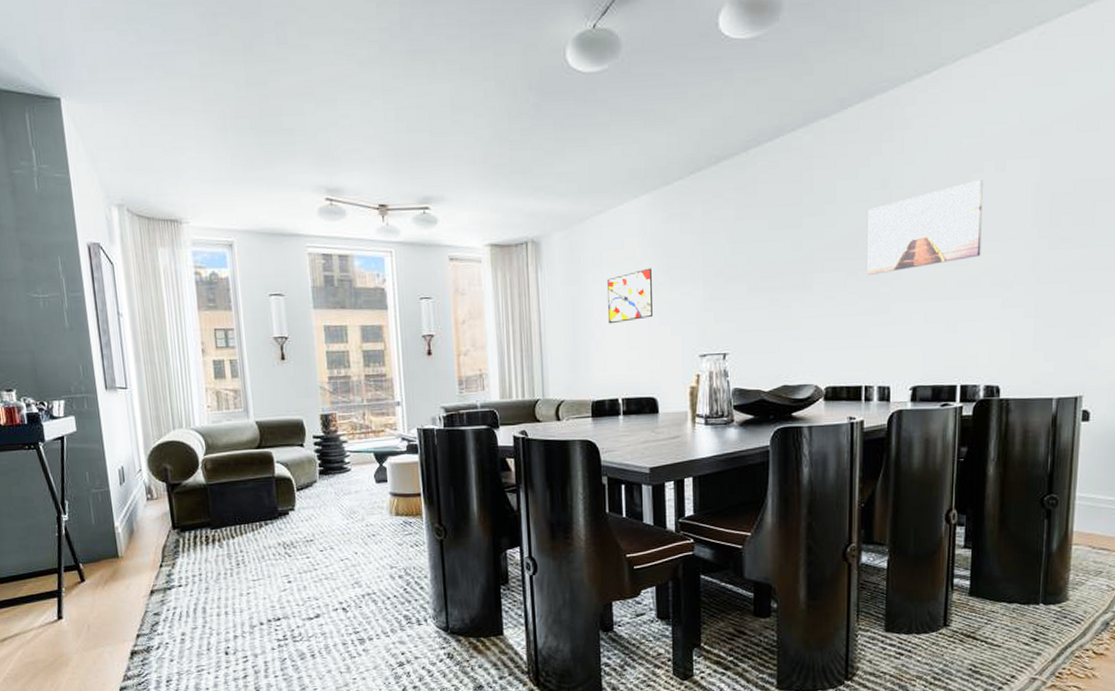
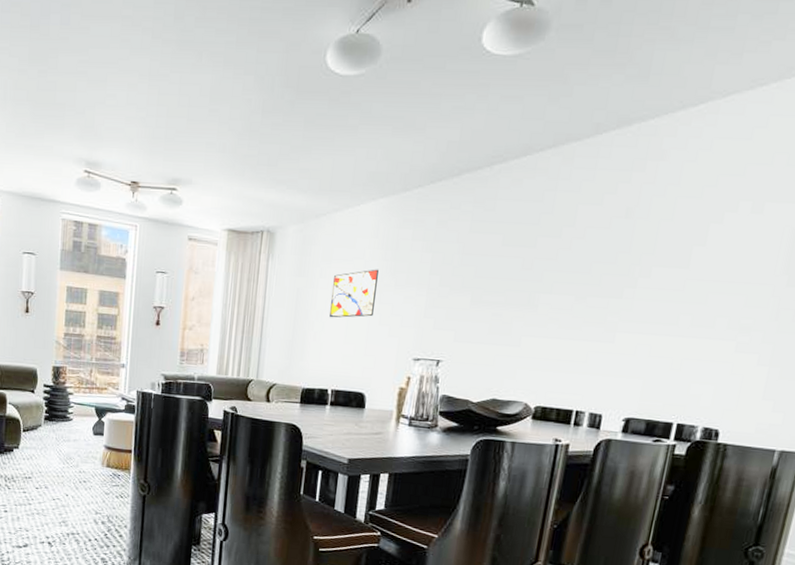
wall art: present [867,179,983,275] -> none [596,219,736,302]

